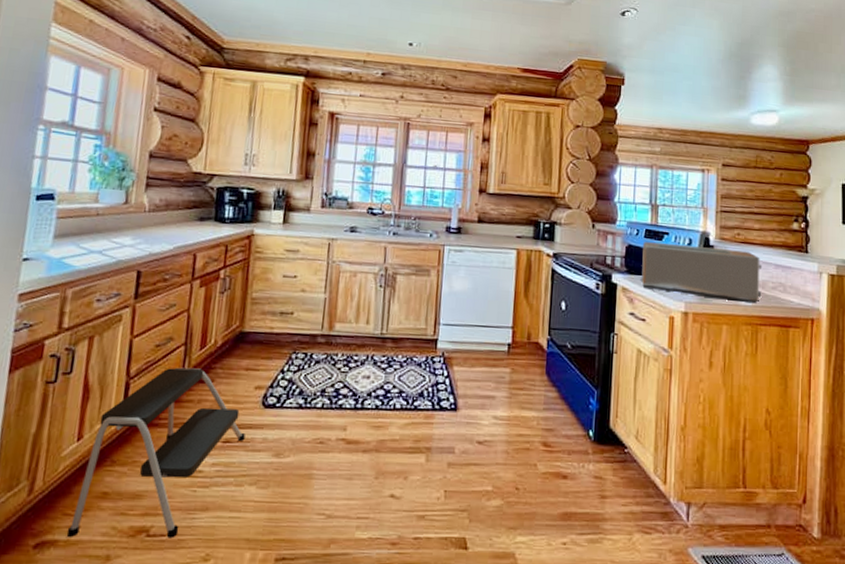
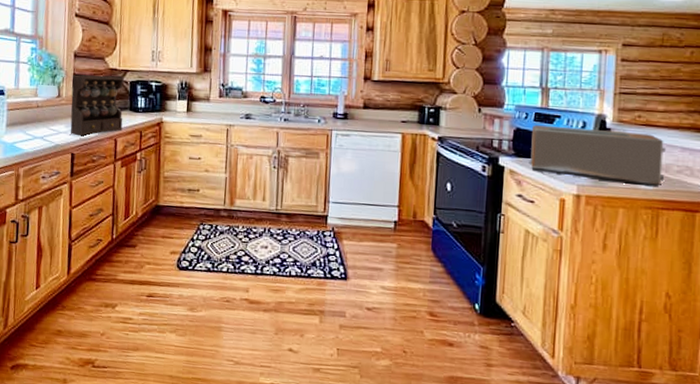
step stool: present [66,367,245,539] -> none [33,233,165,370]
spice rack: none [137,177,210,251] -> present [70,74,124,137]

